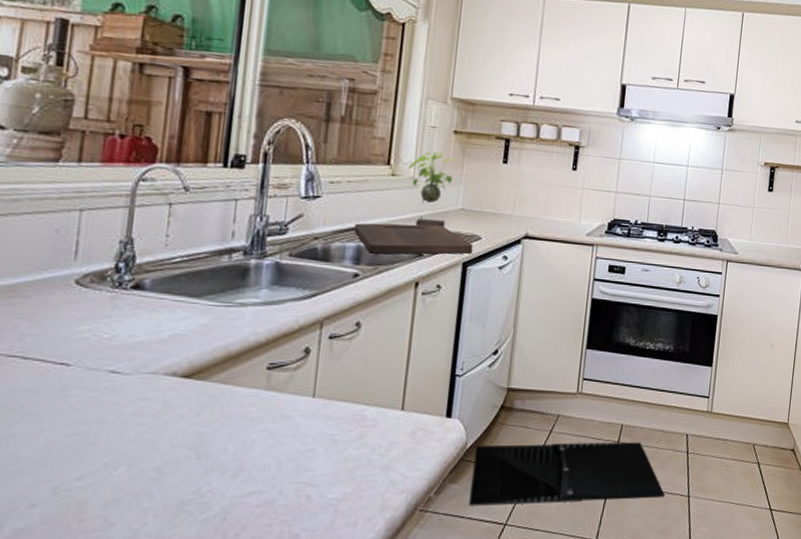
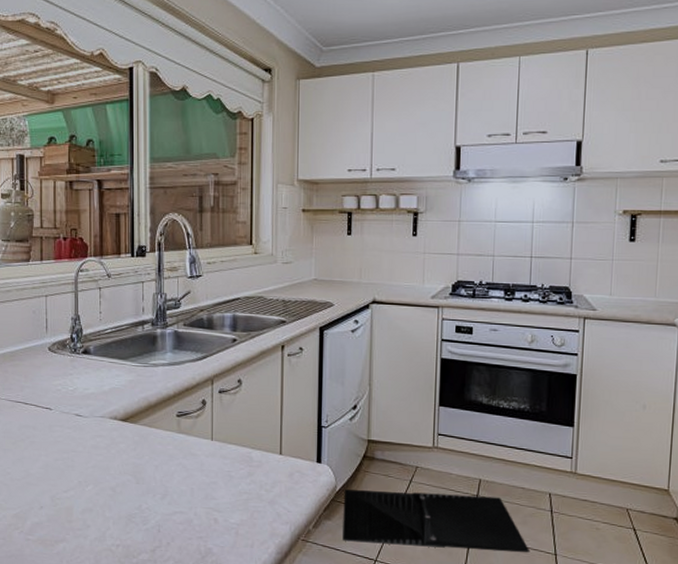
cutting board: present [353,223,474,255] -> none [229,294,328,322]
plant: present [407,152,458,228] -> none [267,230,307,297]

